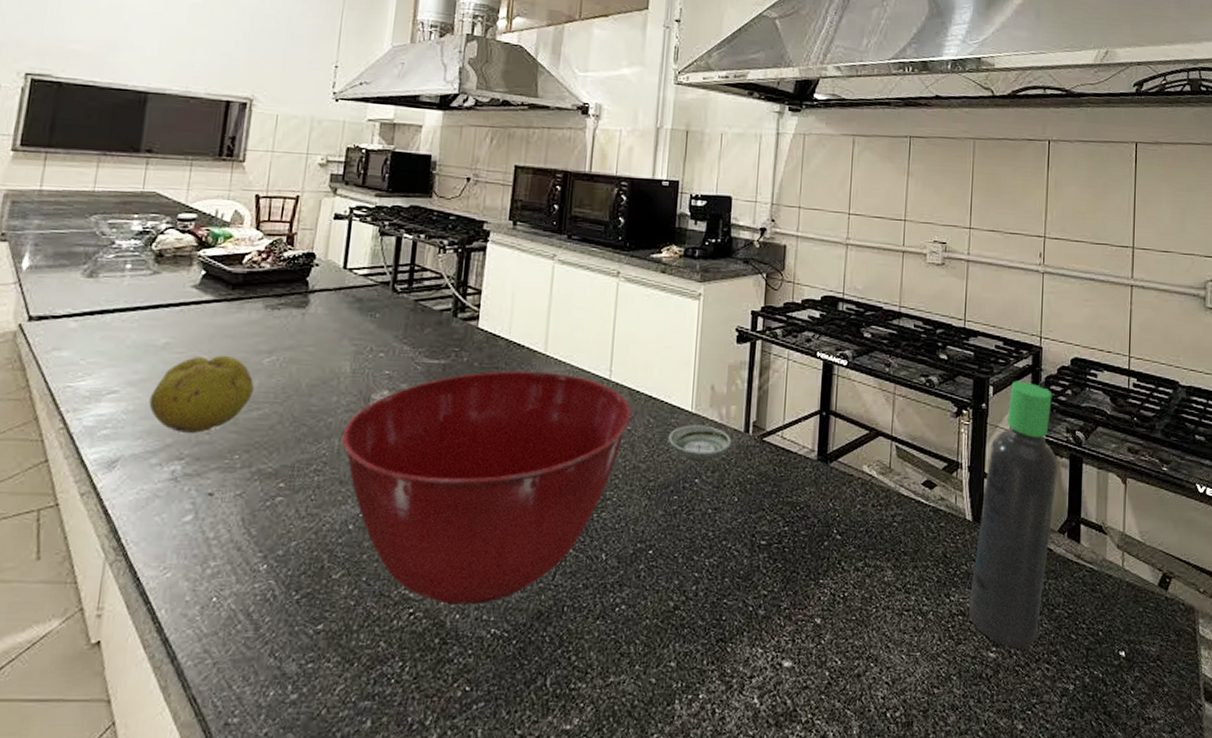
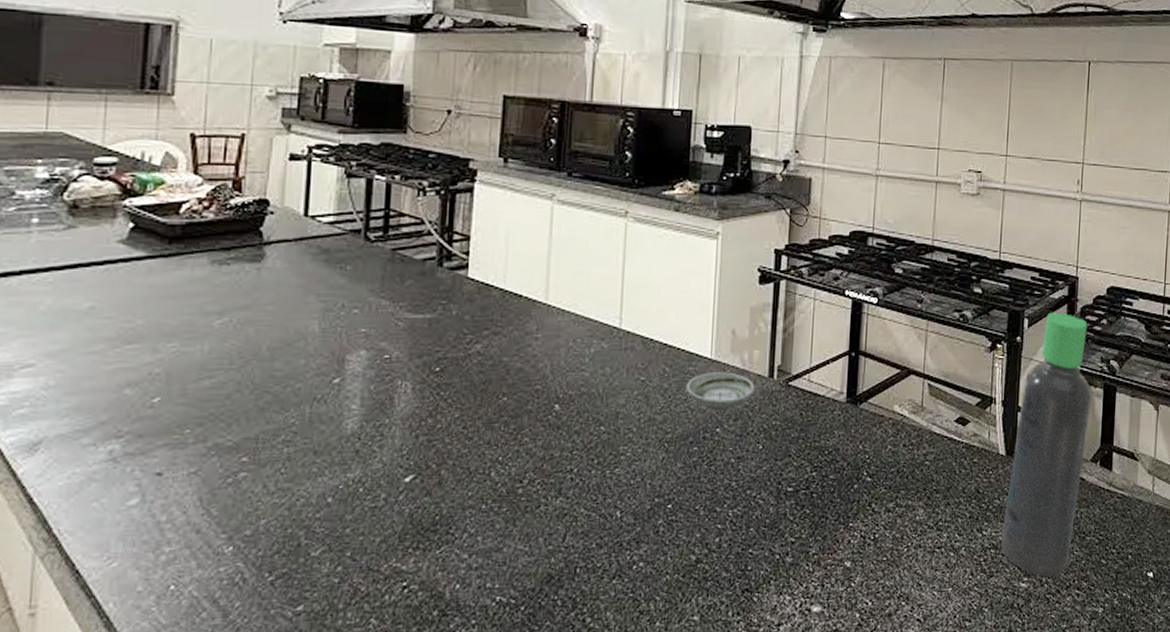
fruit: present [149,355,254,433] -> none [74,318,204,408]
mixing bowl: present [341,370,632,604] -> none [313,322,646,575]

